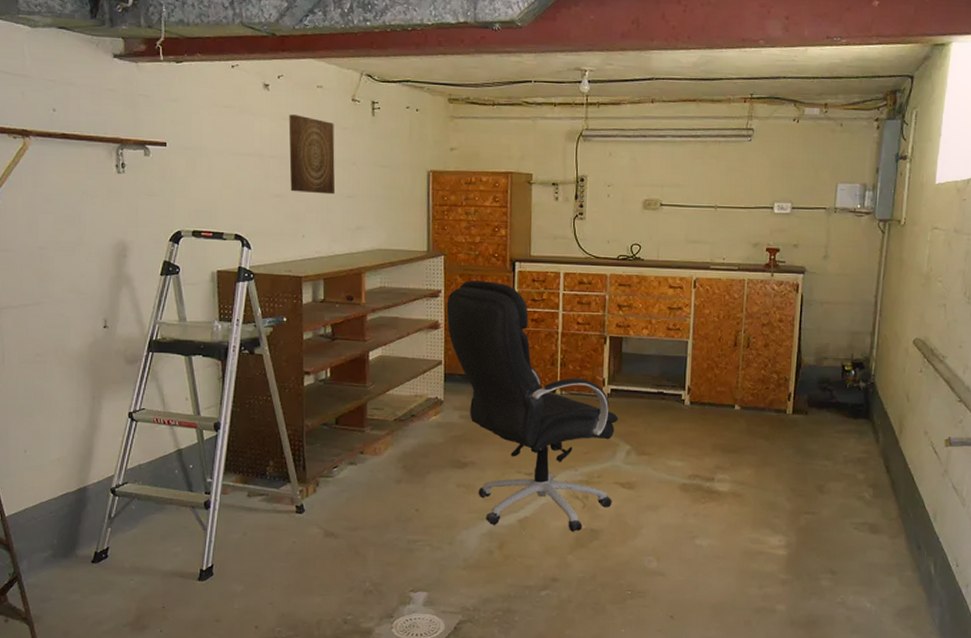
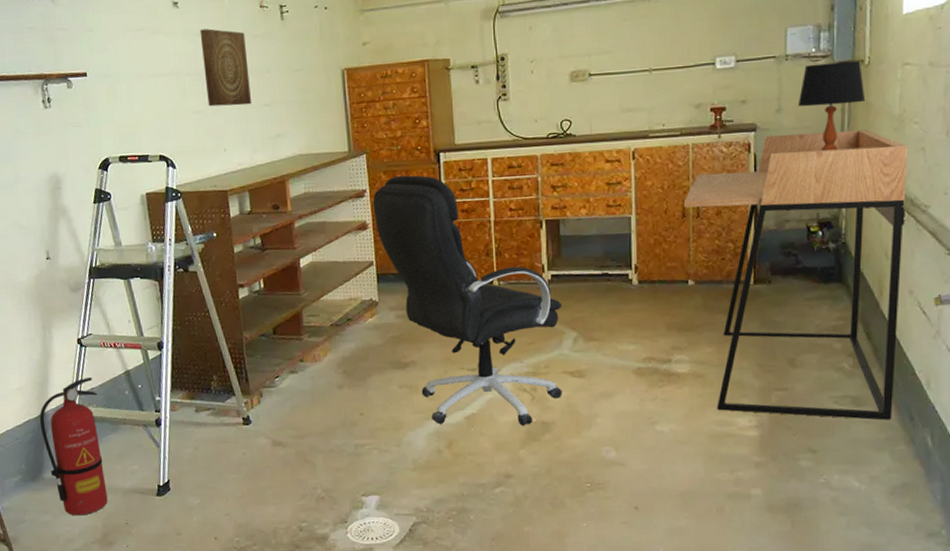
fire extinguisher: none [78,452,145,597] -> present [39,377,108,516]
desk: none [736,279,932,548] -> present [683,129,908,421]
table lamp: none [842,219,900,299] -> present [797,60,866,152]

